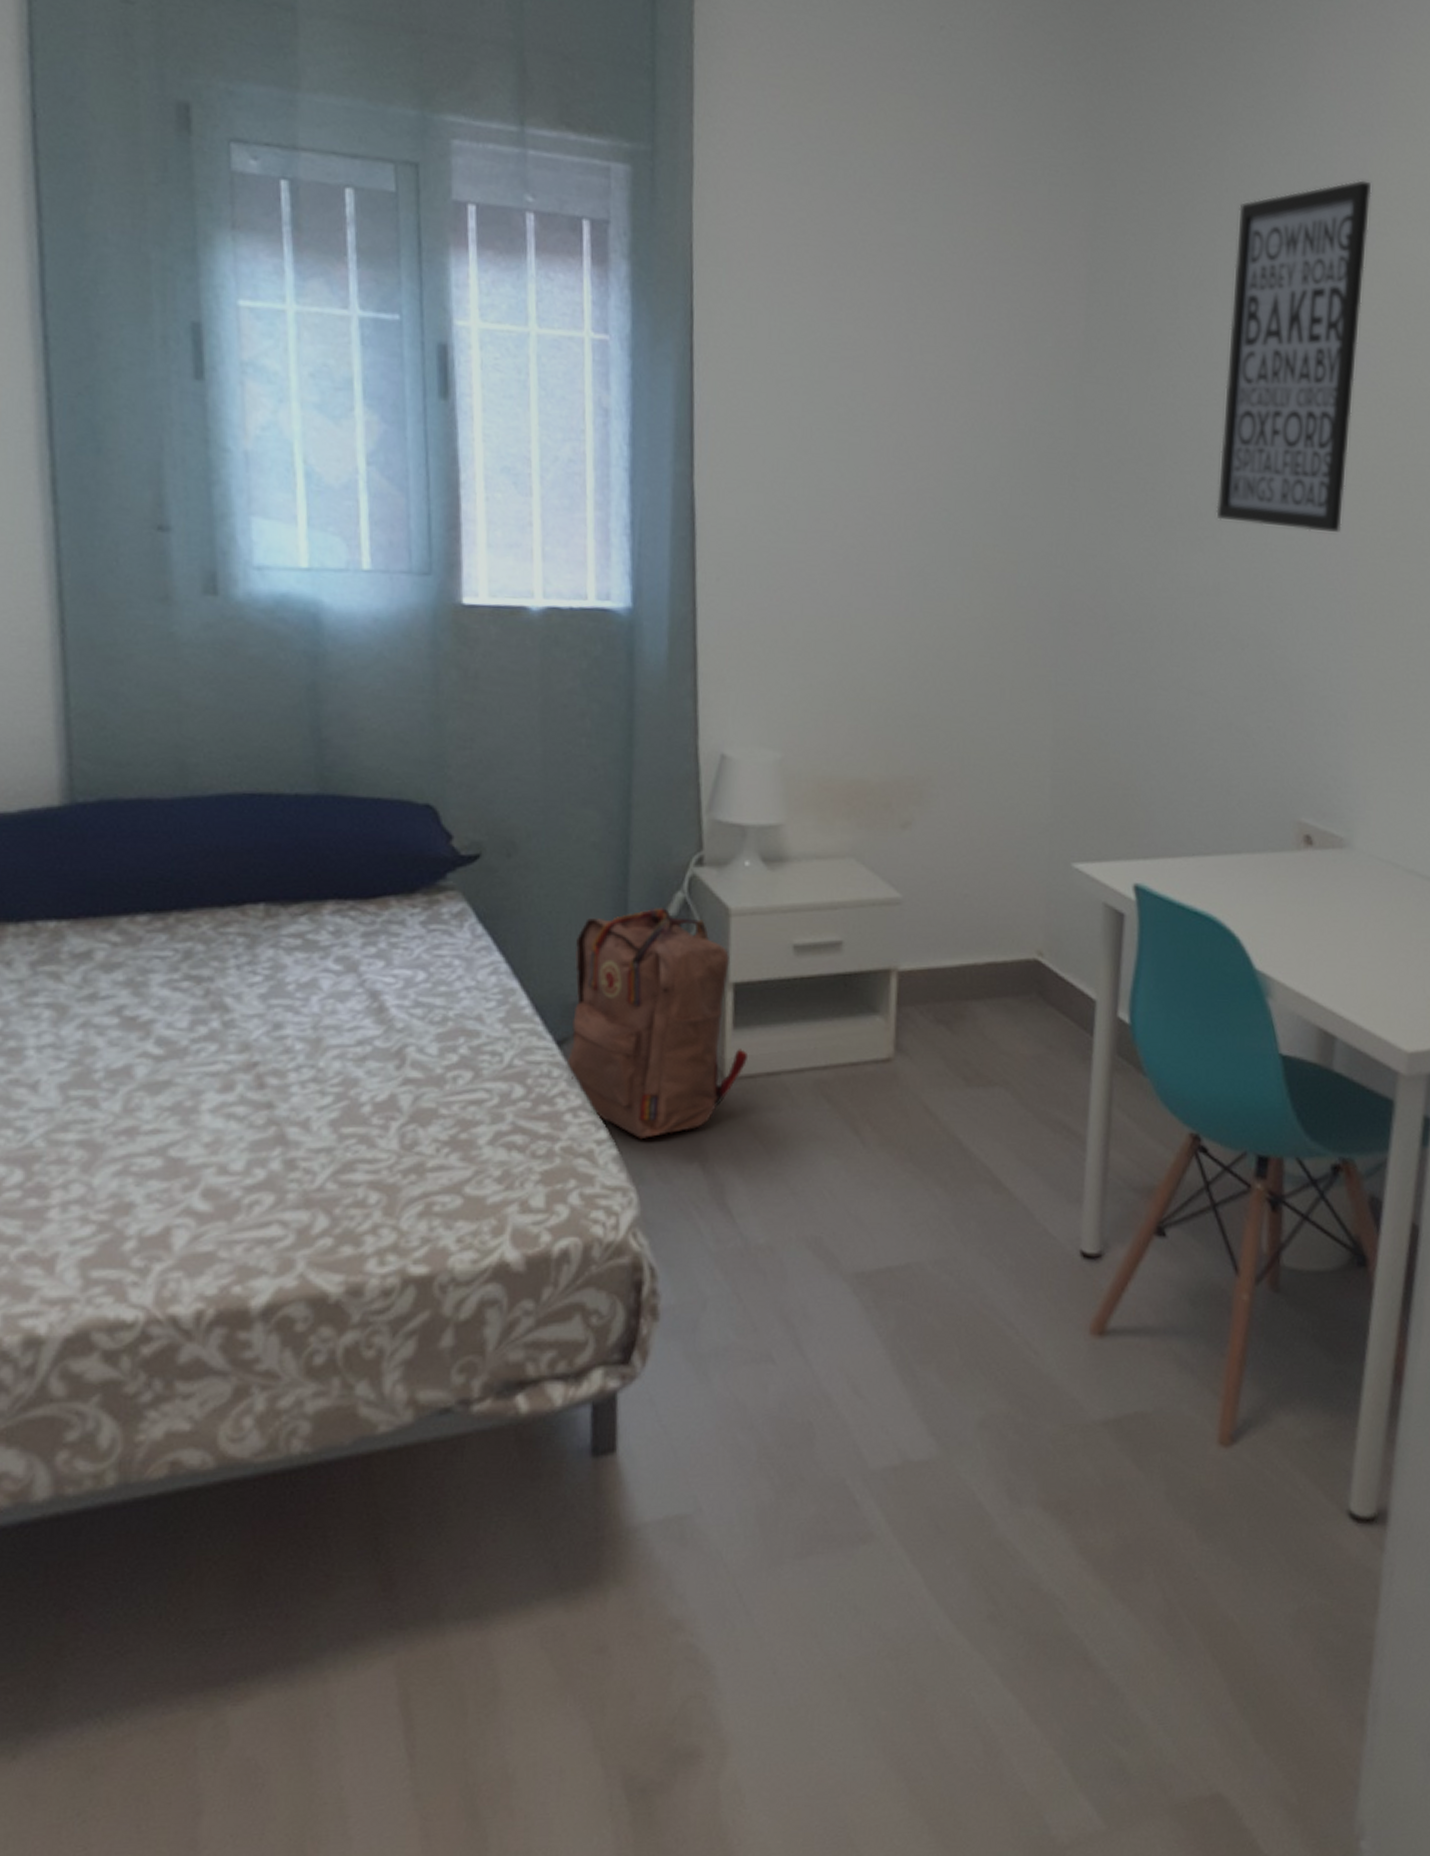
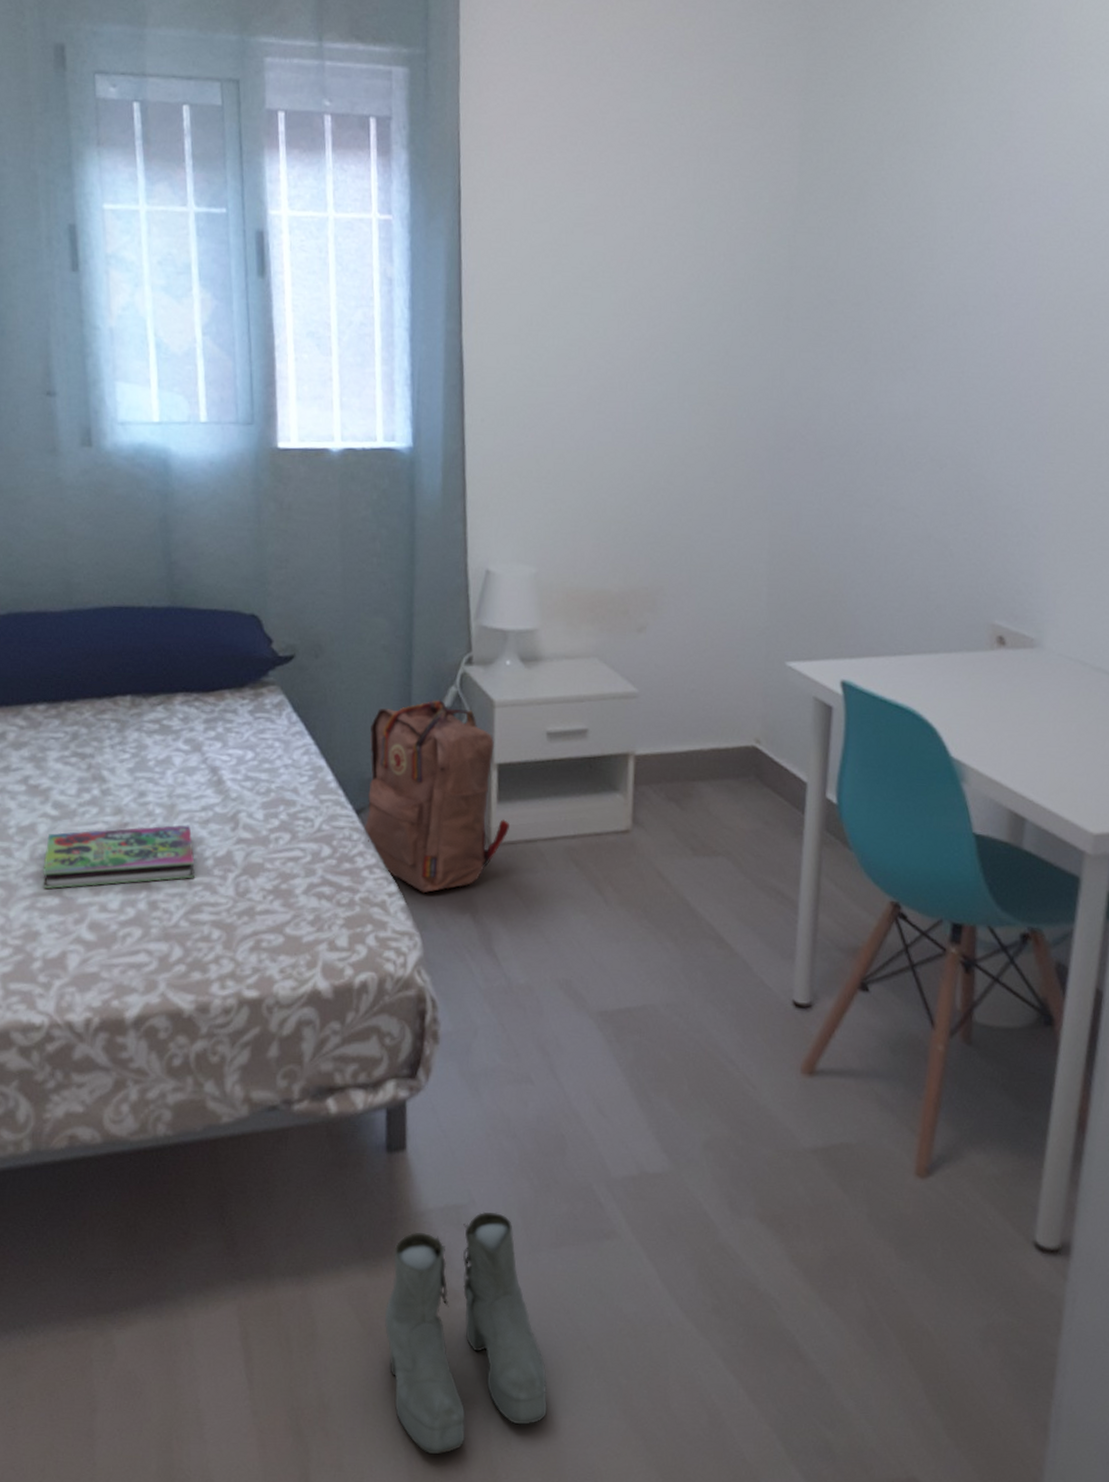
book: none [140,1063,347,1147] -> present [43,825,195,889]
boots: none [587,1520,791,1825] -> present [385,1211,548,1455]
wall art: present [1216,180,1372,532] -> none [917,29,1066,358]

